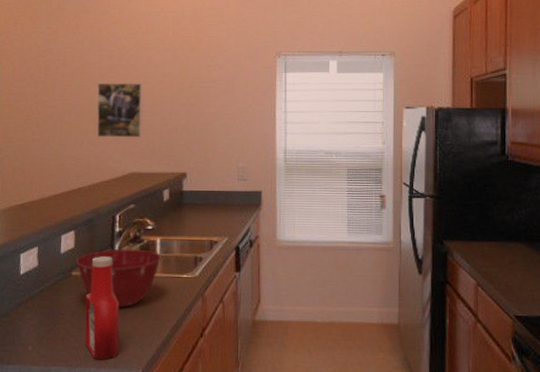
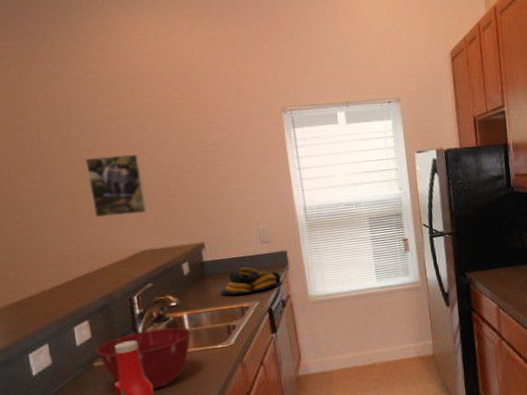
fruit bowl: none [193,202,252,228] -> present [220,267,282,296]

